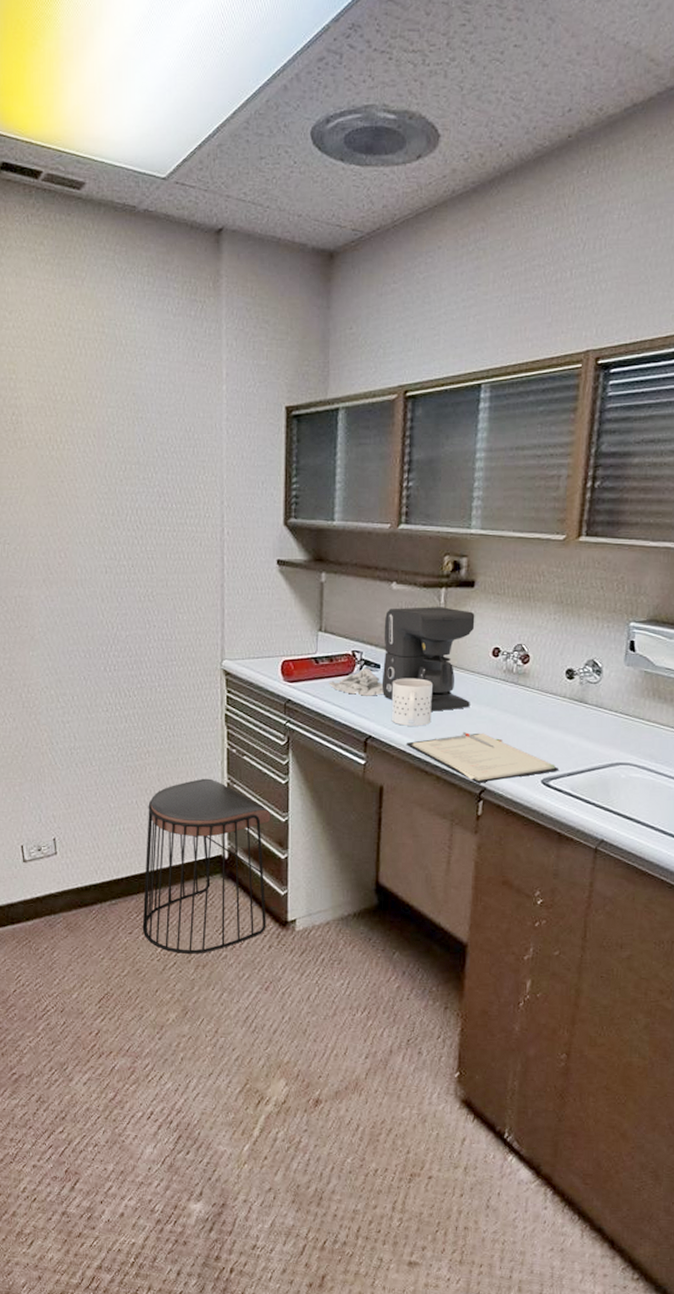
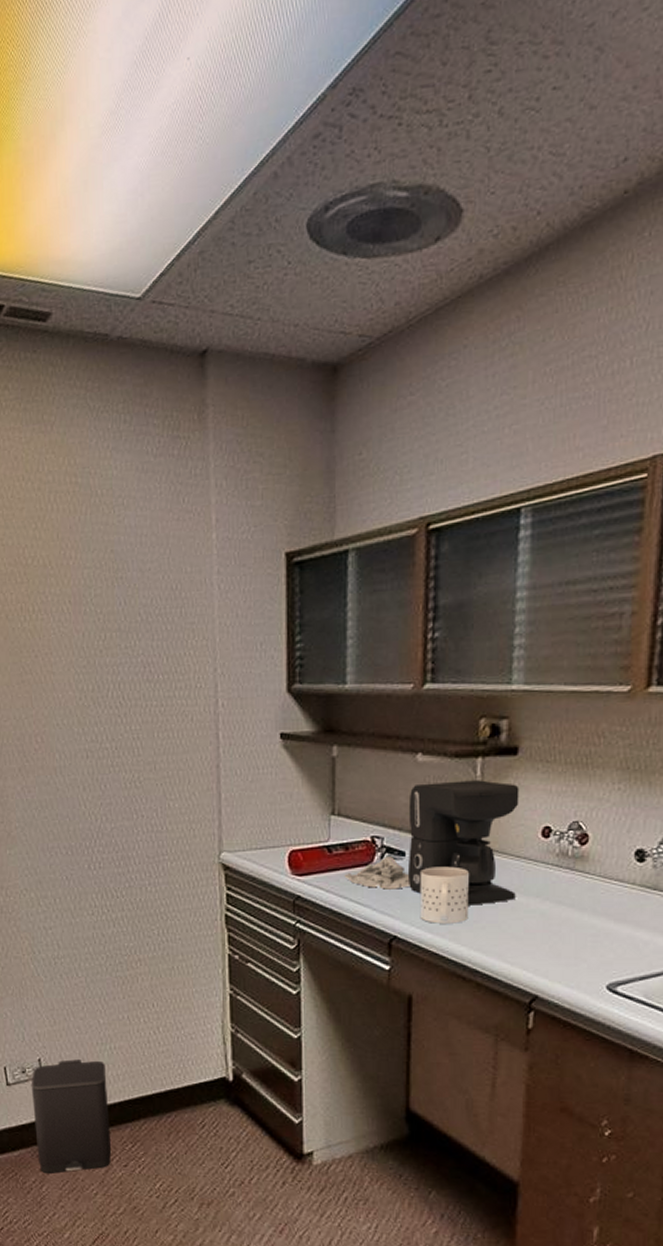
pedal bin: none [45,839,117,941] -> present [31,1059,111,1173]
stool: present [142,778,271,954] -> none [138,989,281,1190]
clipboard: present [406,731,558,783] -> none [438,928,628,990]

